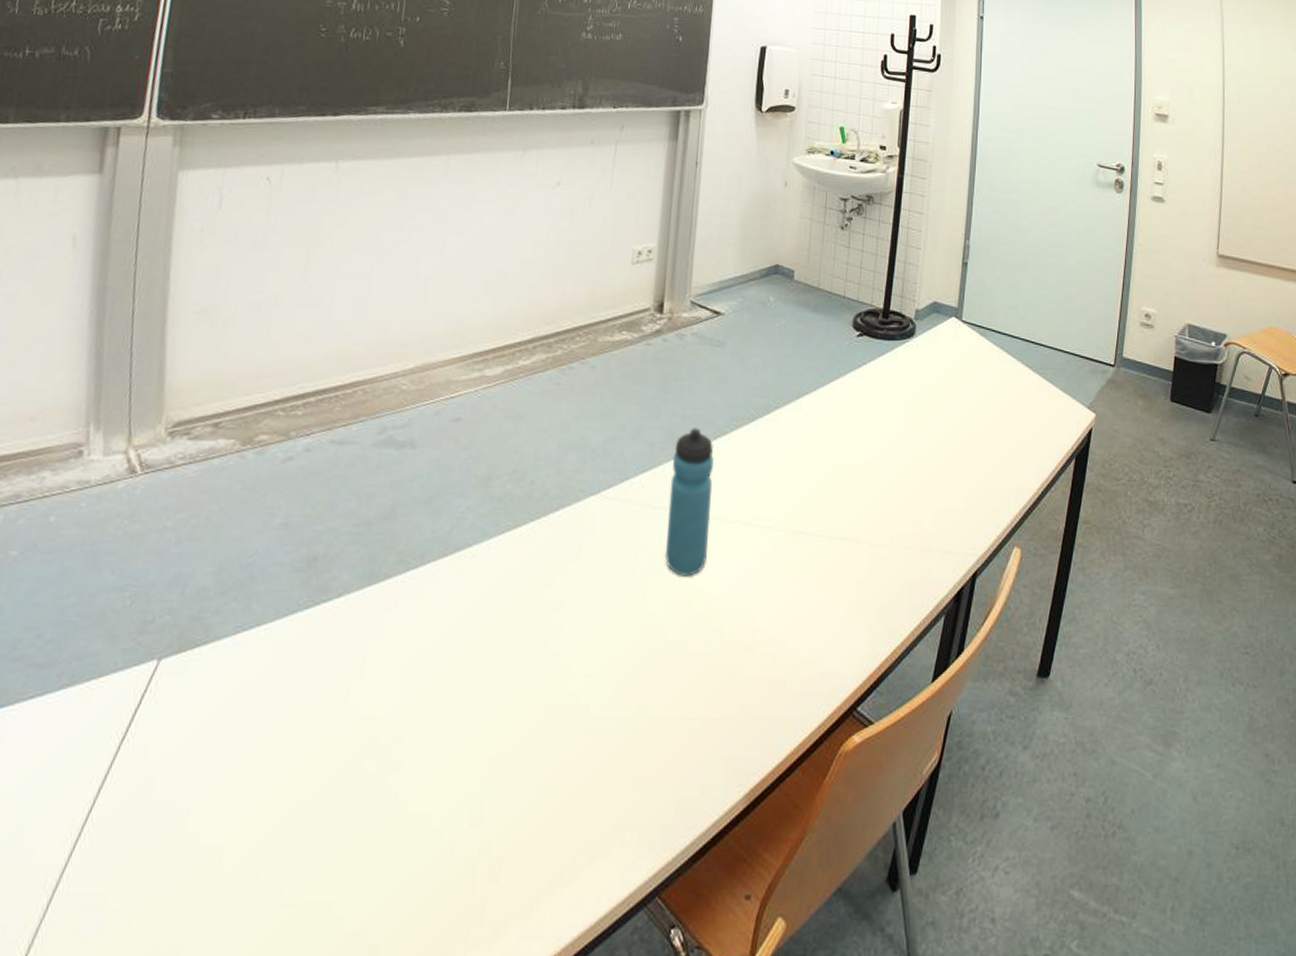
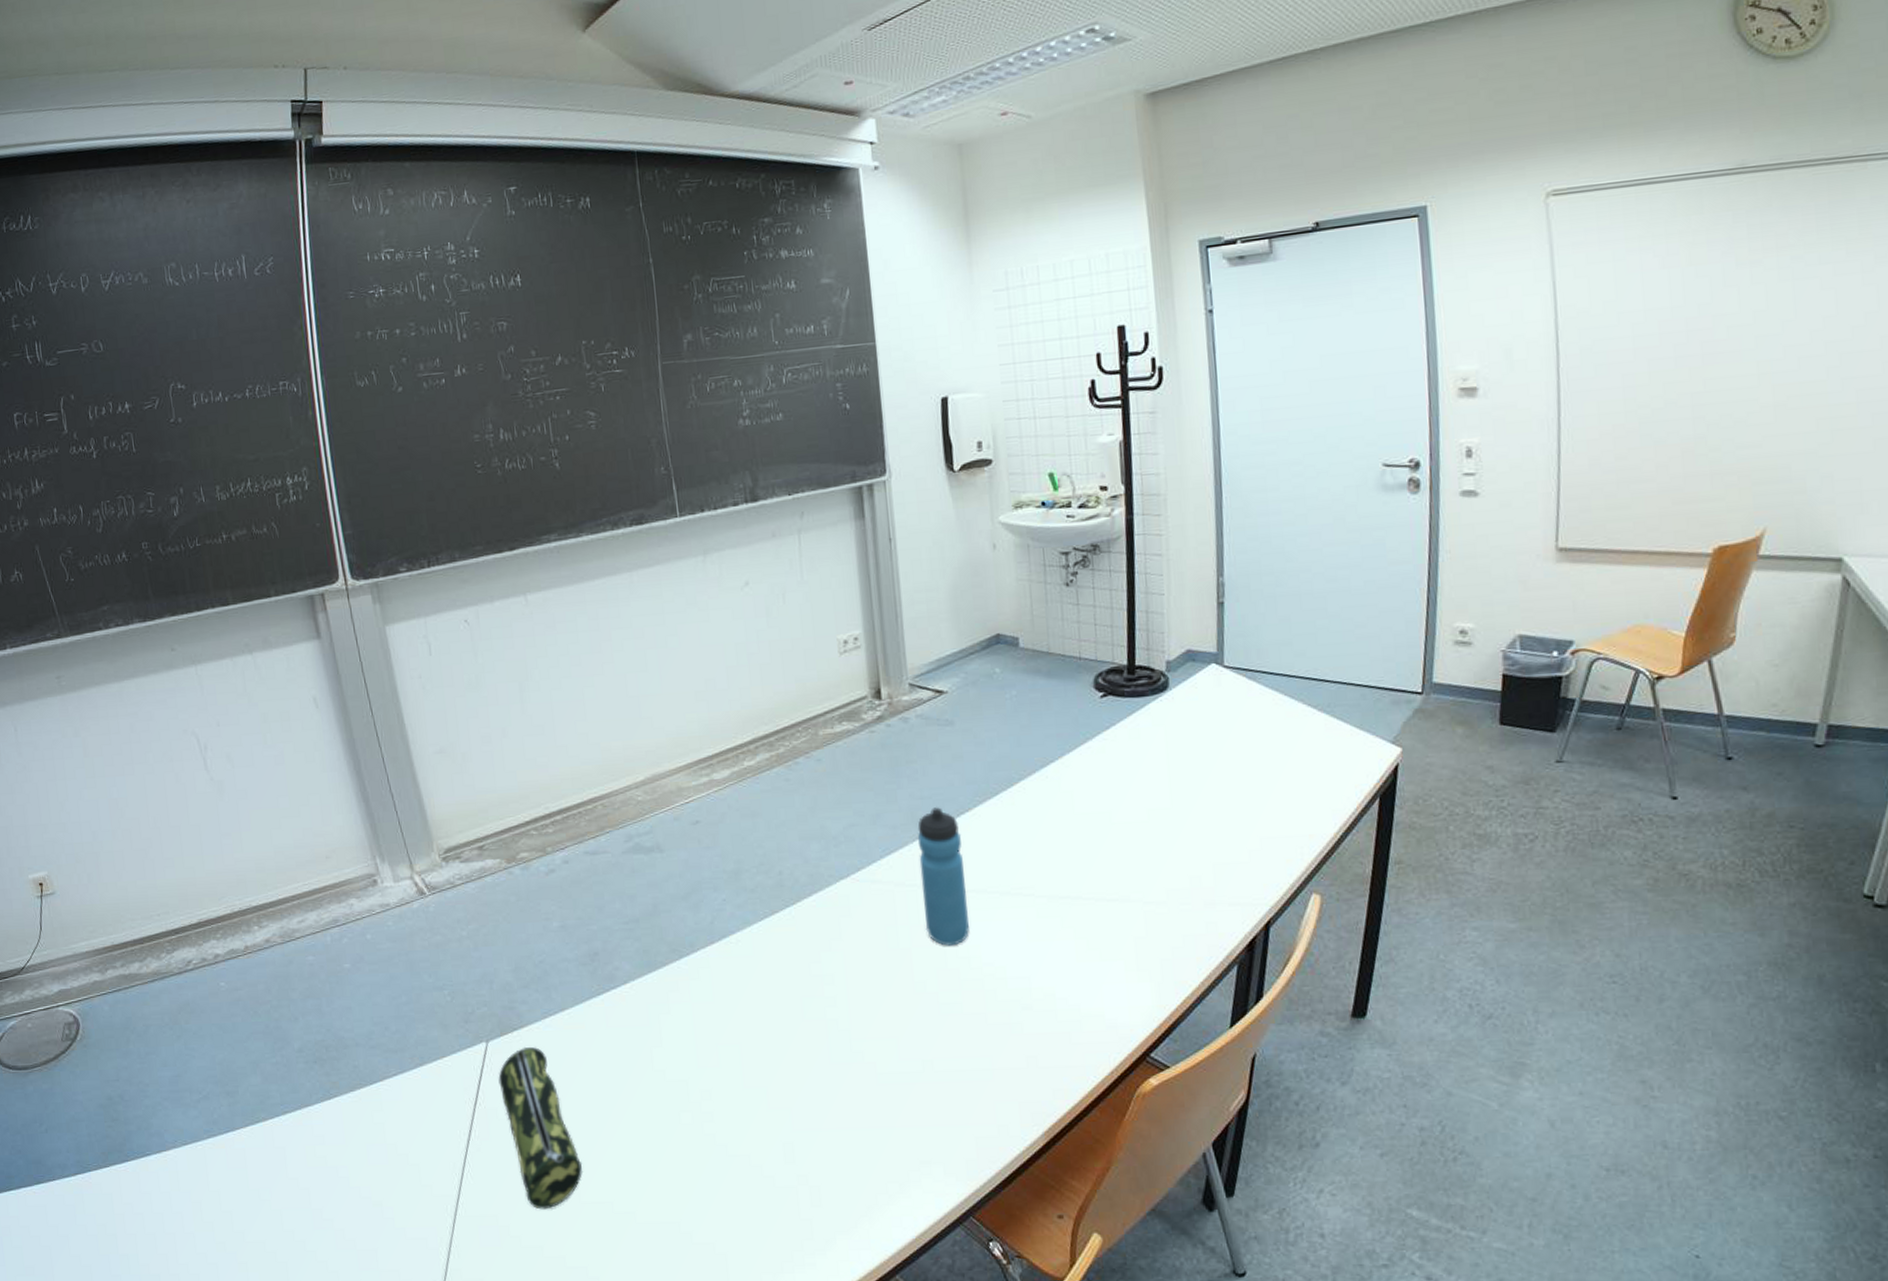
pencil case: none [152,667,234,885] -> present [498,1046,583,1210]

